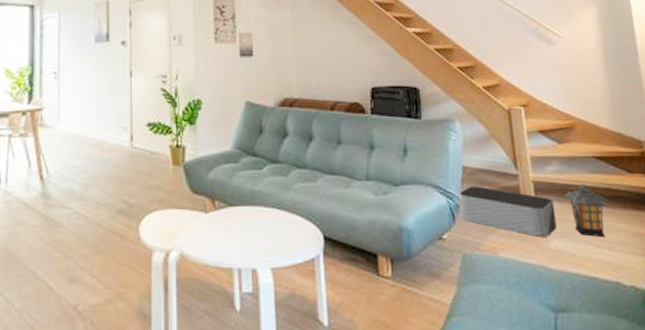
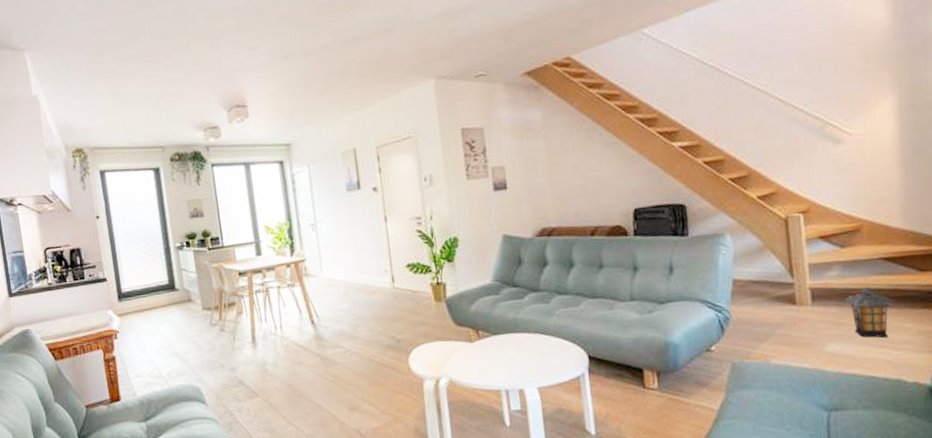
storage bin: present [458,186,557,237] -> none [727,297,835,342]

